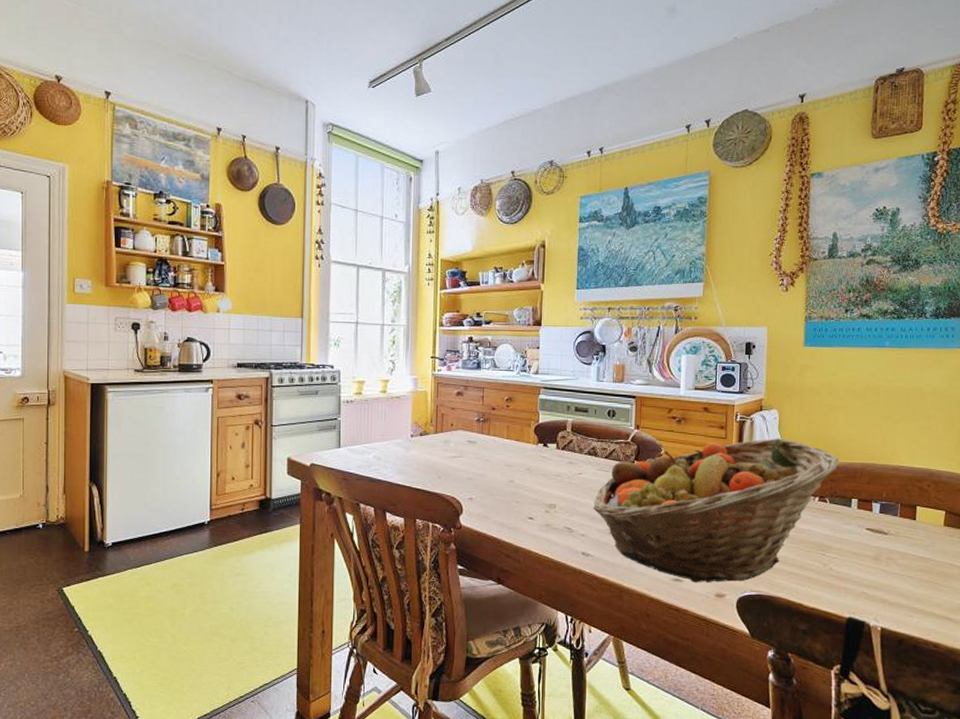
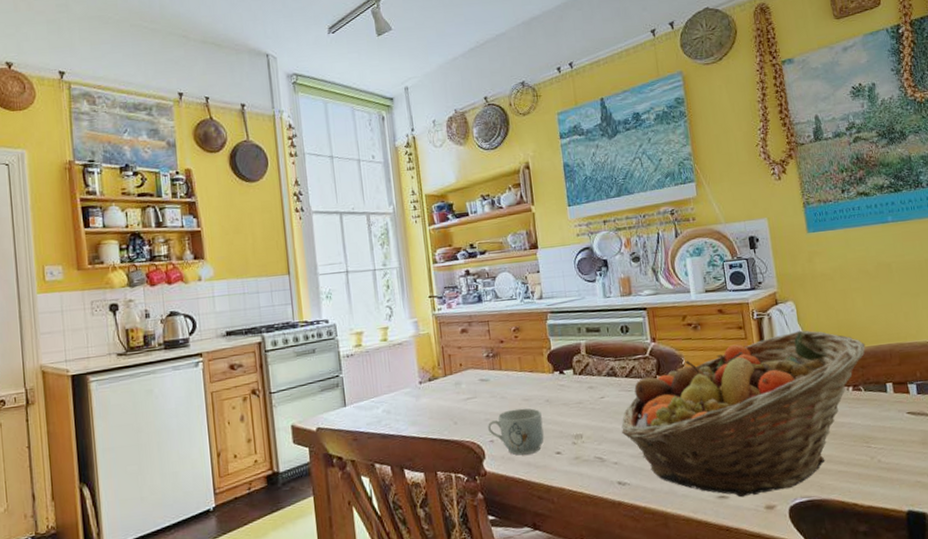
mug: none [469,472,521,516] -> present [488,408,544,456]

